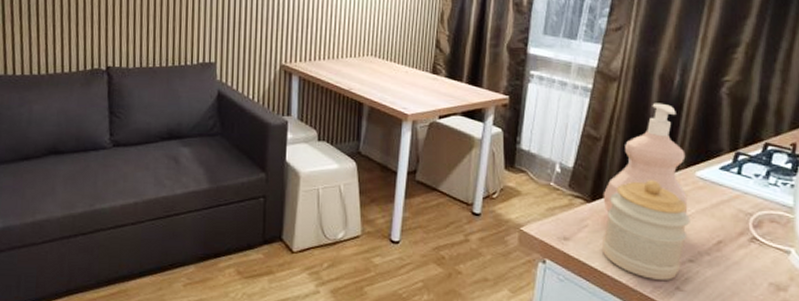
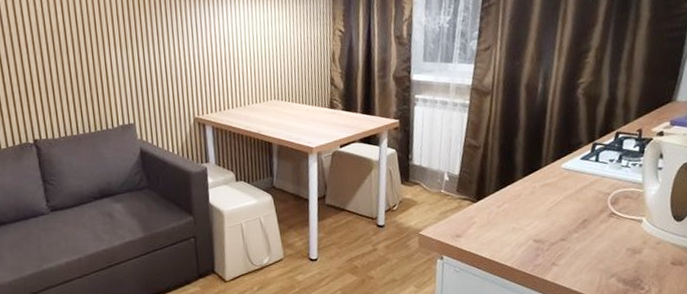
jar: present [601,180,690,280] -> none [488,176,560,260]
soap bottle: present [603,103,688,214] -> none [486,109,557,208]

